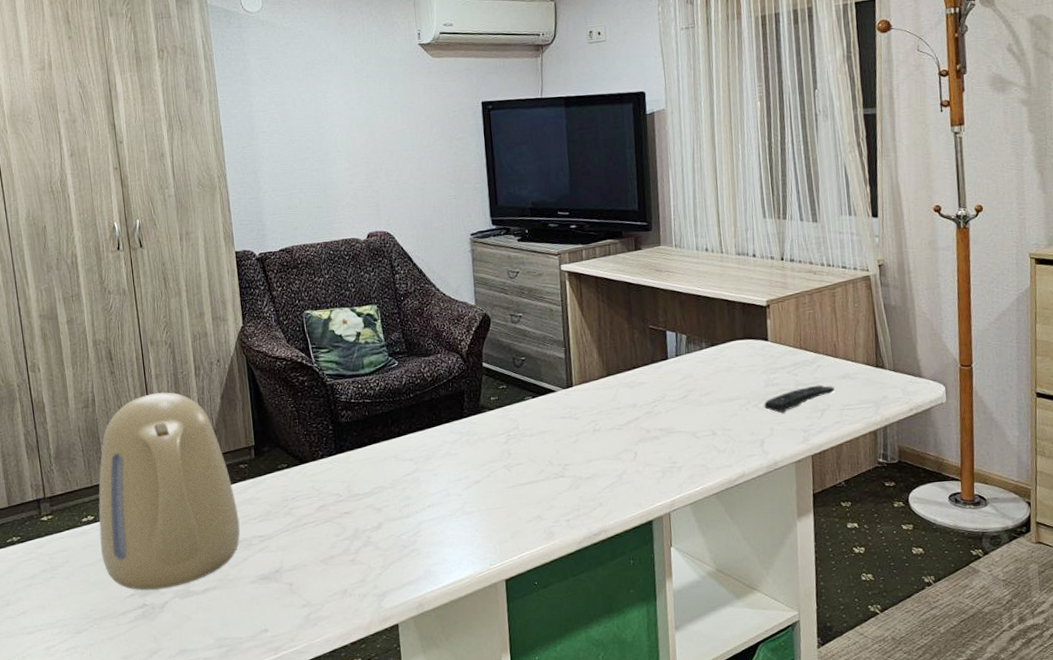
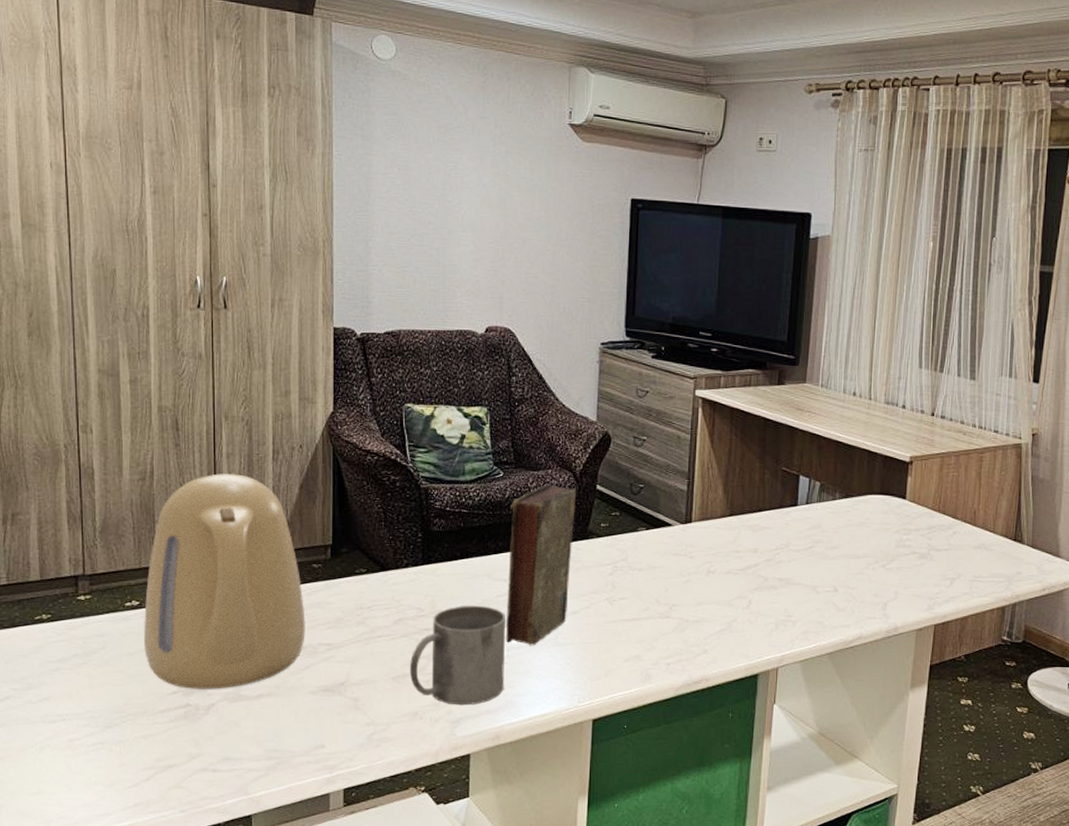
mug: none [335,485,422,580] -> present [409,605,506,706]
book: none [408,368,471,518] -> present [506,484,576,646]
remote control: present [764,385,835,413] -> none [892,552,968,577]

